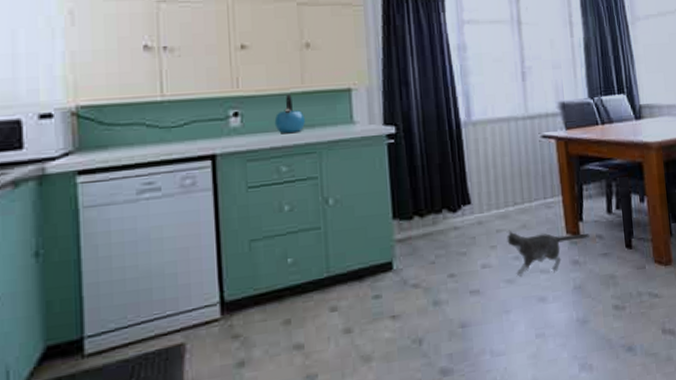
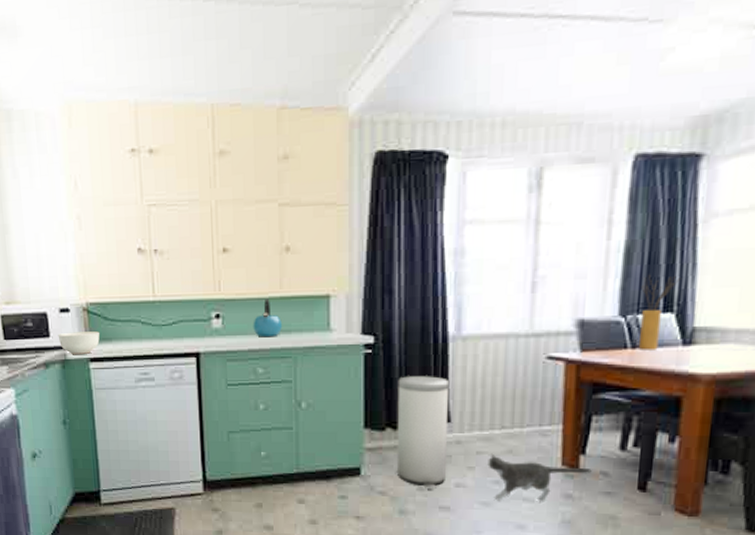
bowl: none [34,138,93,169] -> present [58,331,100,355]
pedal bin: none [420,161,472,274] -> present [396,376,450,489]
vase: none [600,64,625,126] -> present [639,274,680,350]

